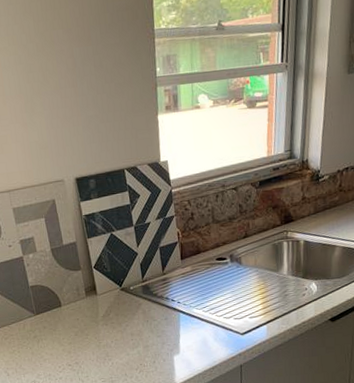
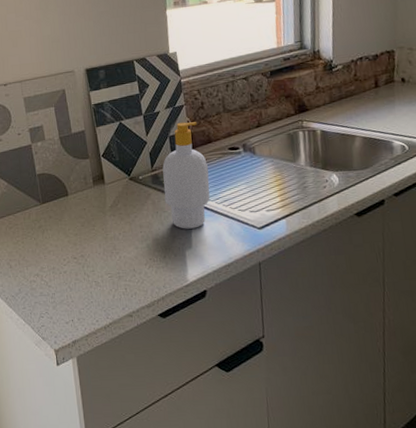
soap bottle: none [153,233,198,336] -> present [162,122,210,229]

